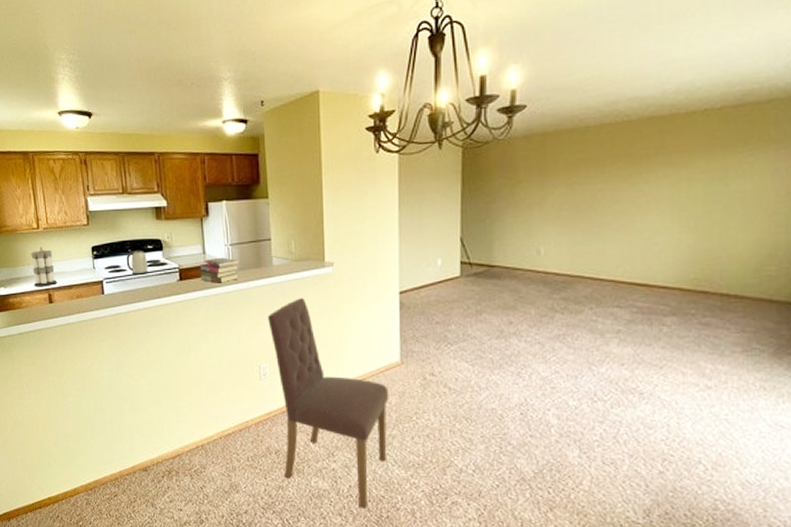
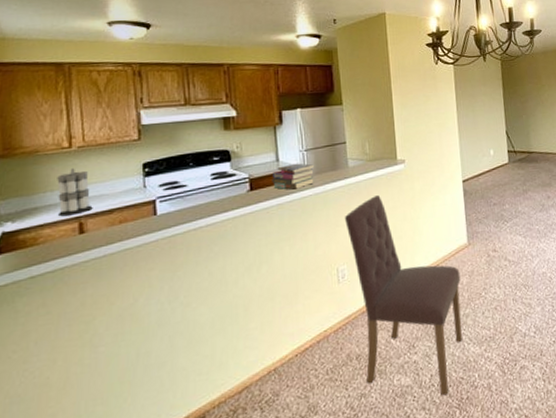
kettle: present [126,250,149,276] -> none [187,162,214,191]

